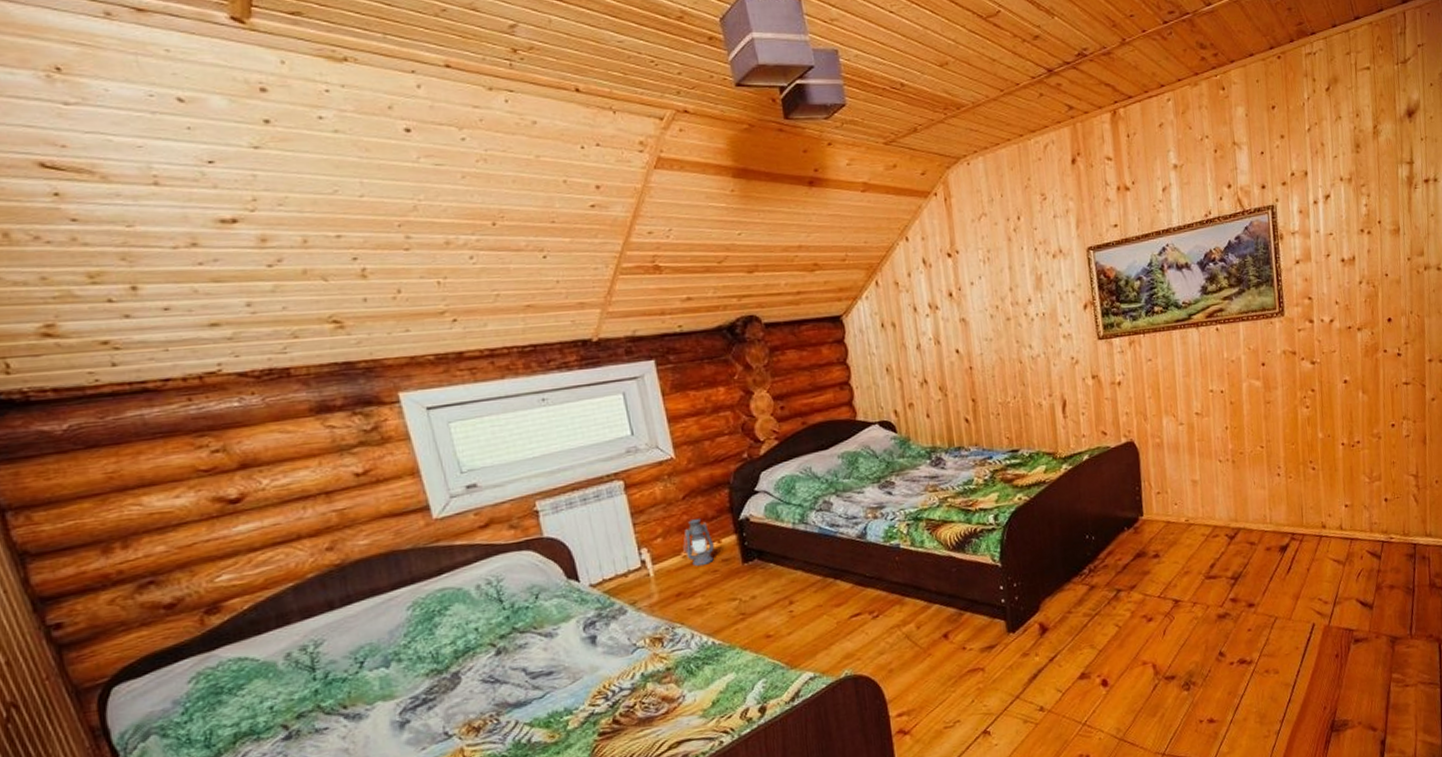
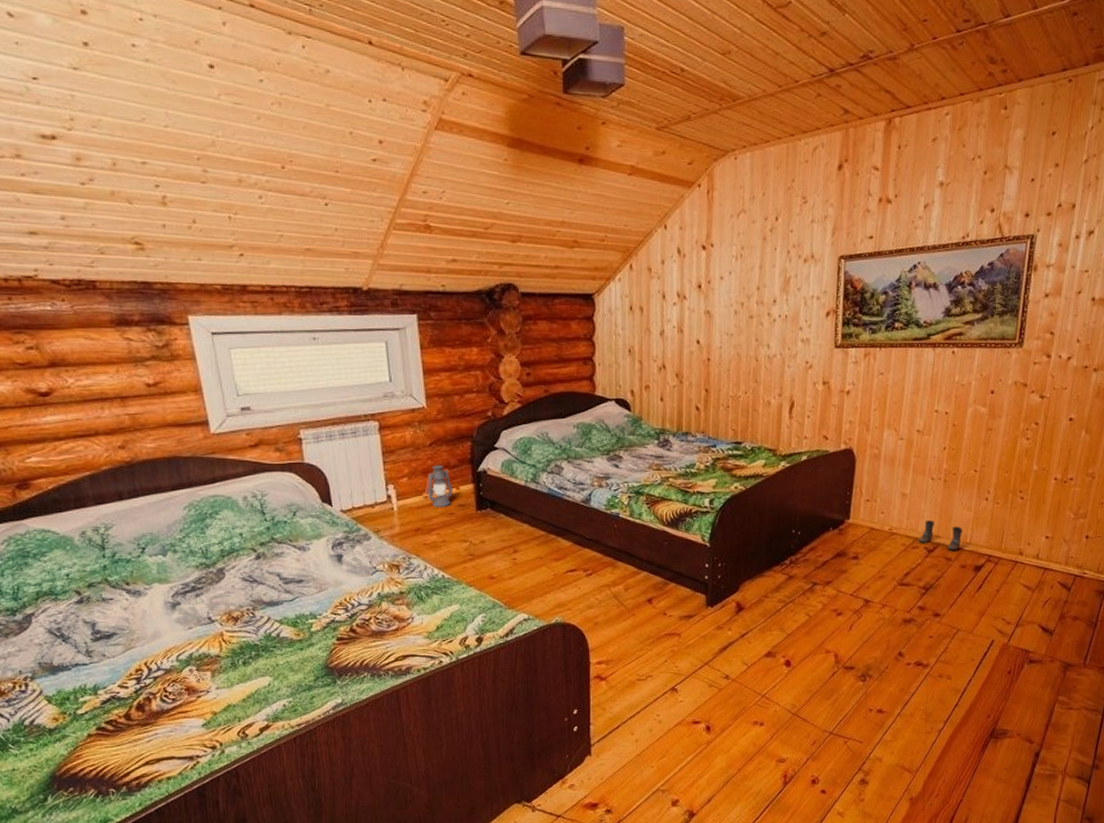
boots: none [1218,504,1262,534] -> present [918,519,963,551]

